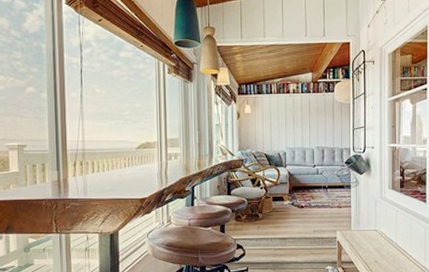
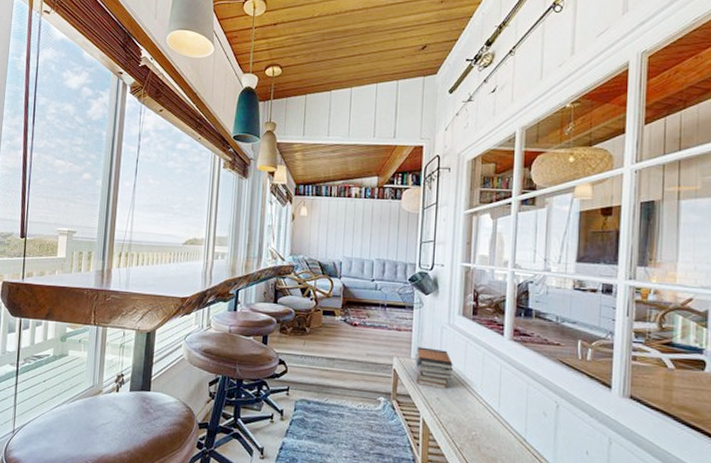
book stack: none [355,219,387,253] -> present [415,346,453,389]

